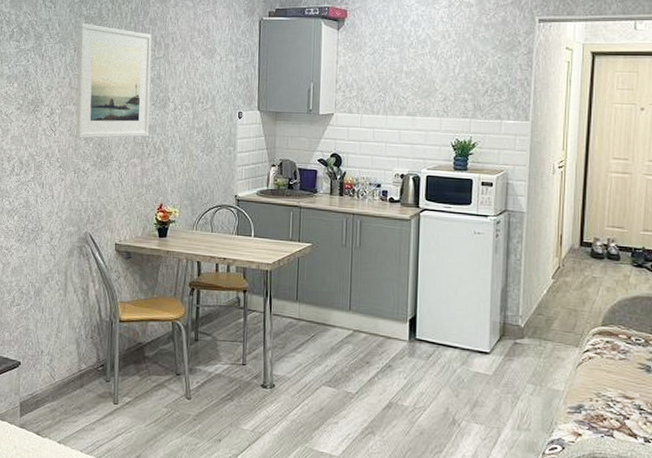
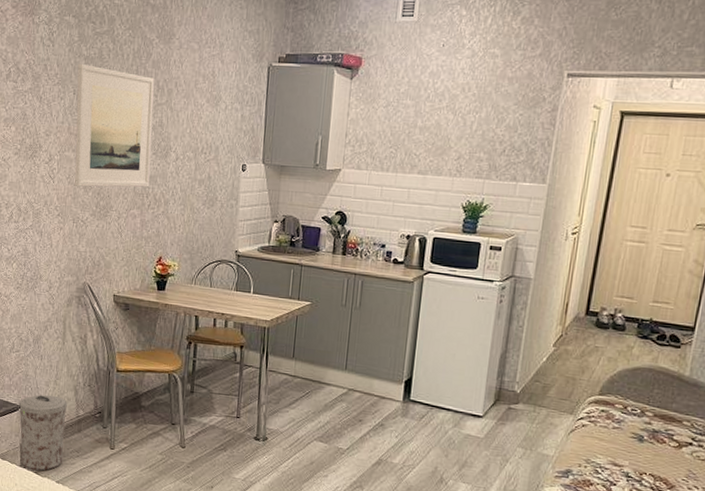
trash can: none [18,349,69,431] -> present [18,395,67,471]

